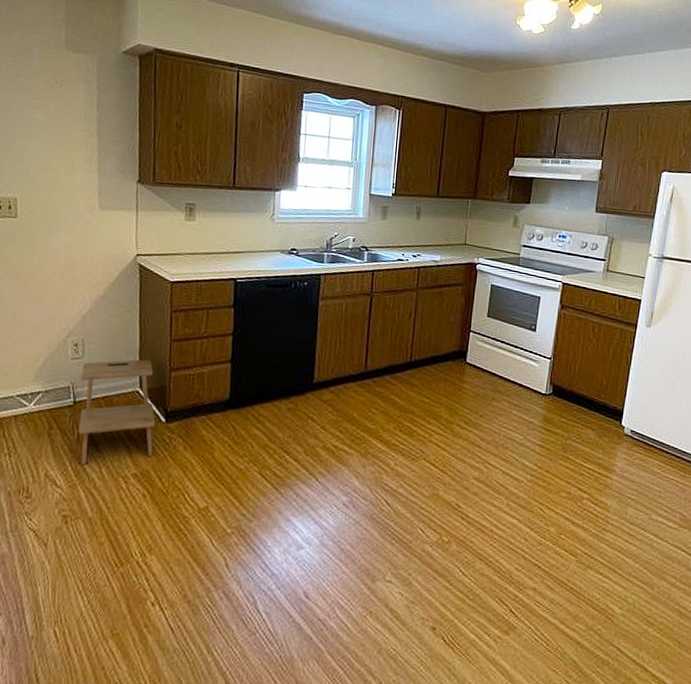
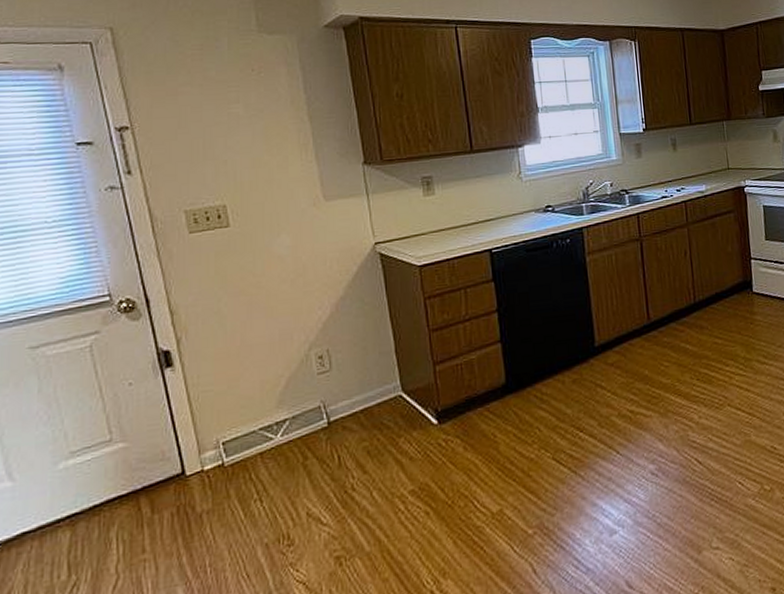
step stool: present [77,359,156,465] -> none [331,357,429,493]

